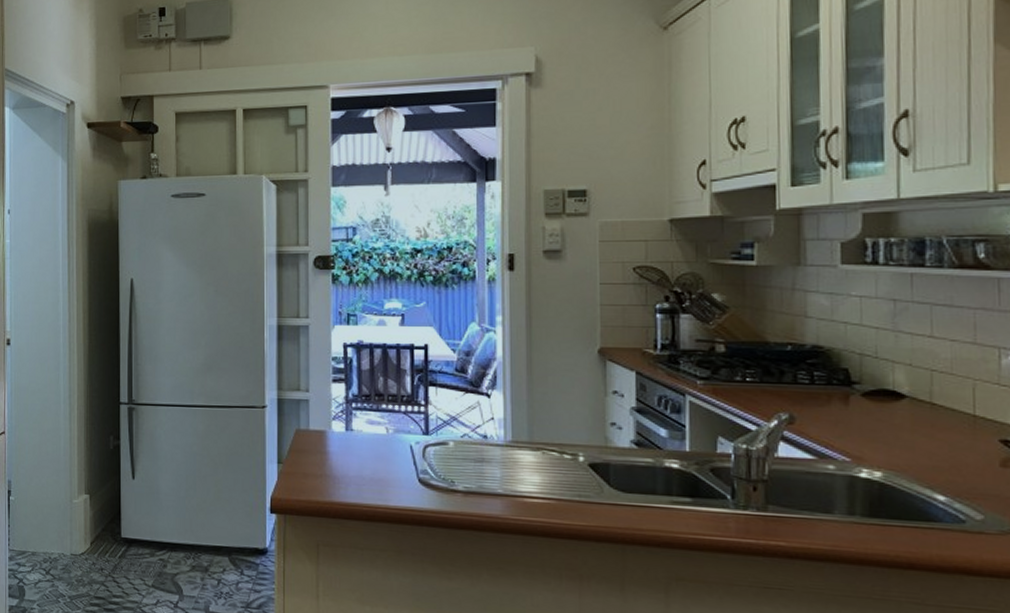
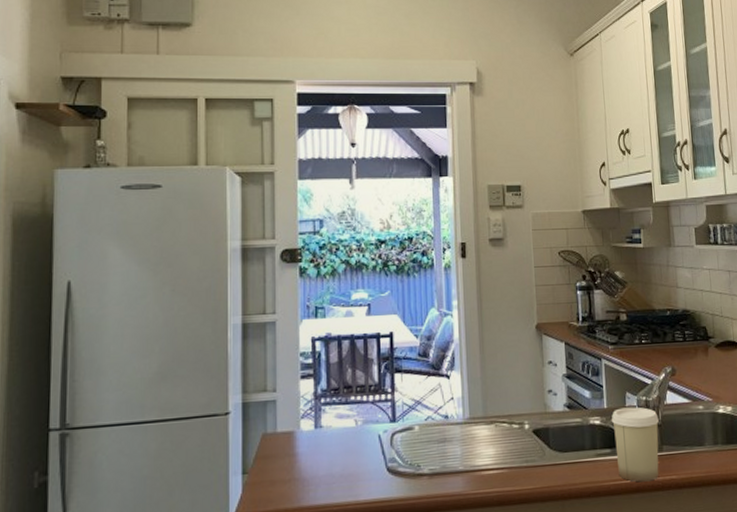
cup: none [694,454,764,543] -> present [611,407,659,482]

